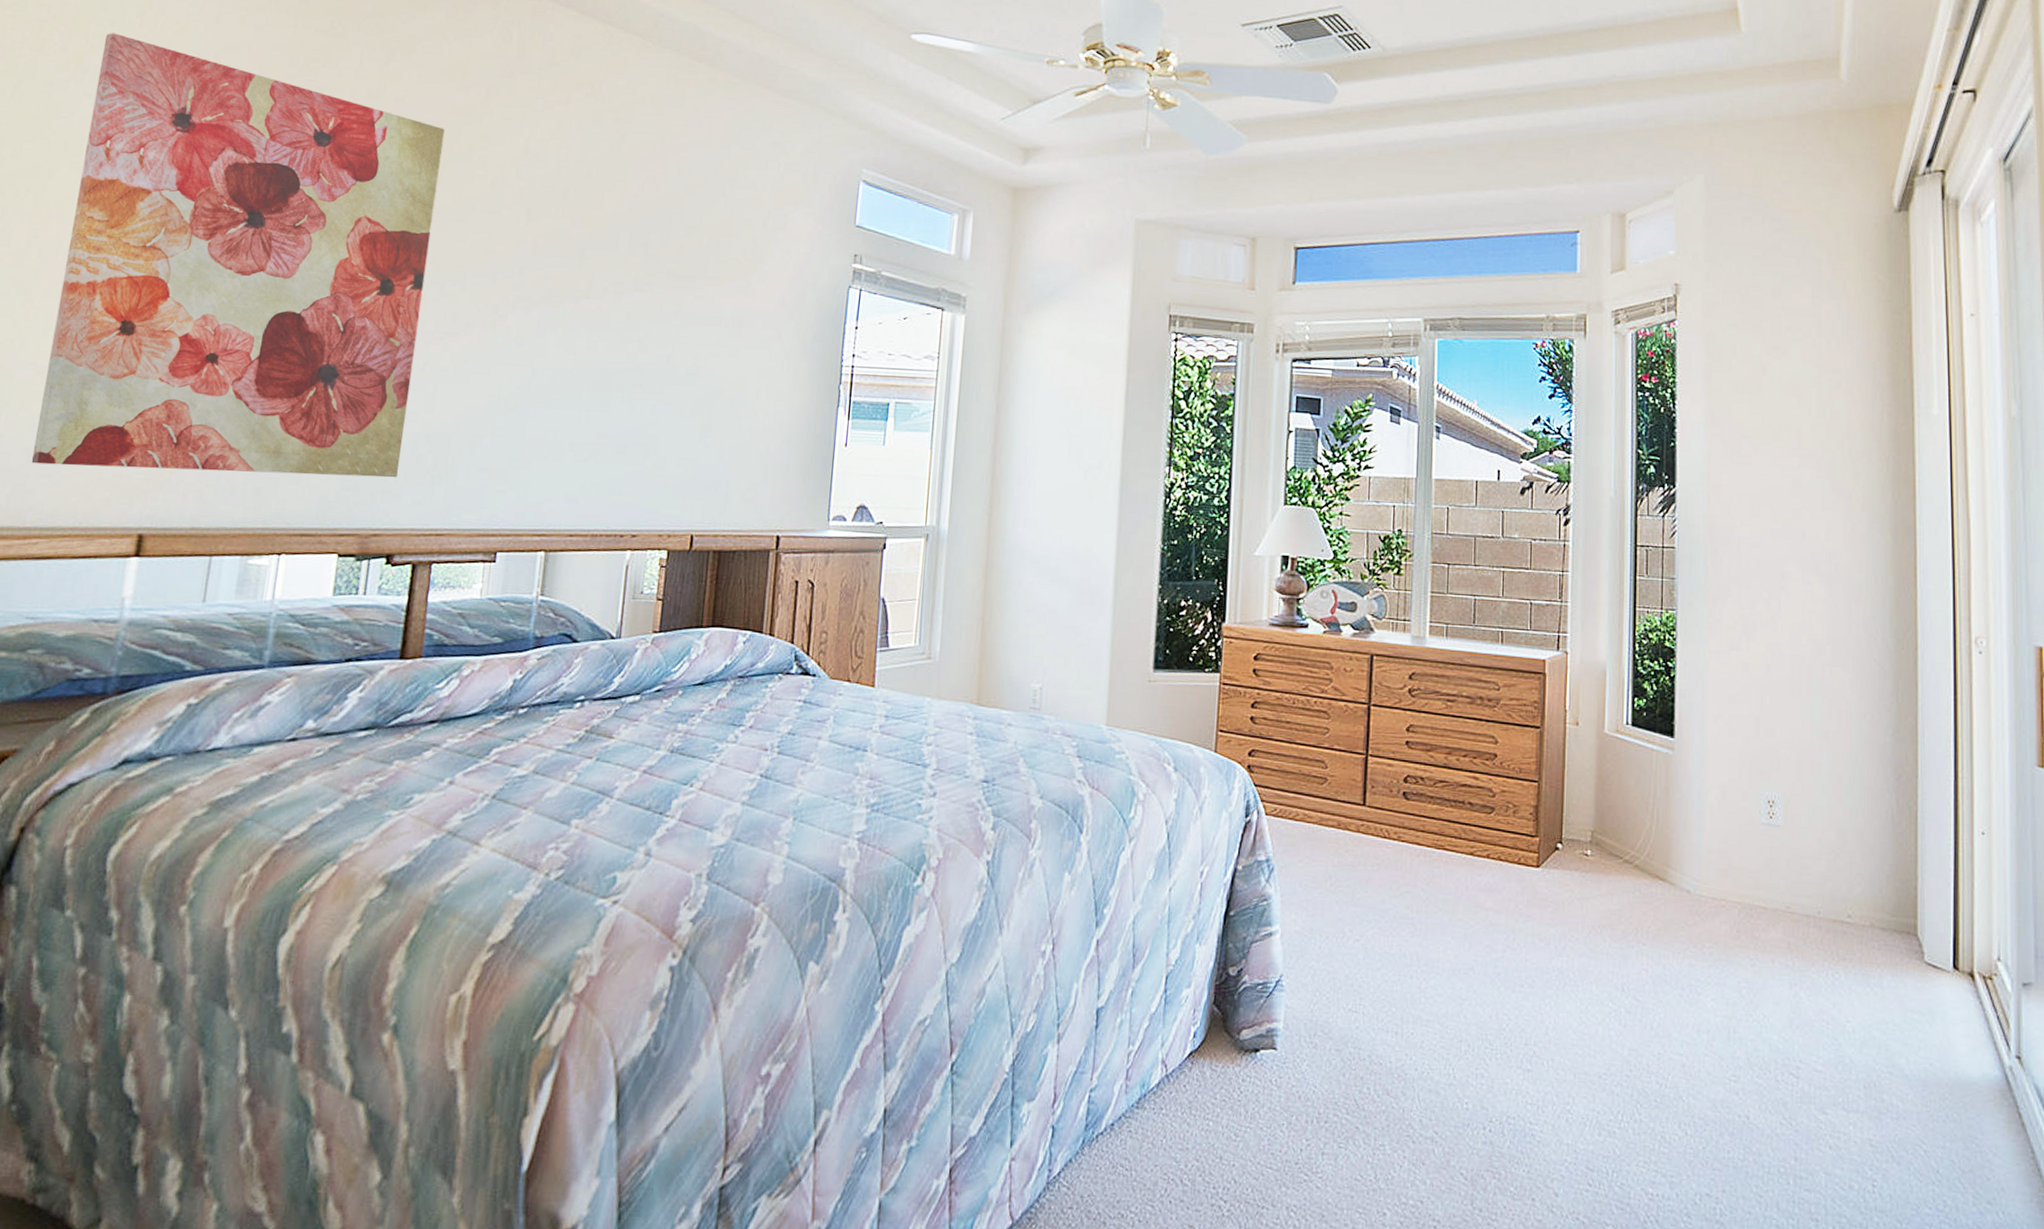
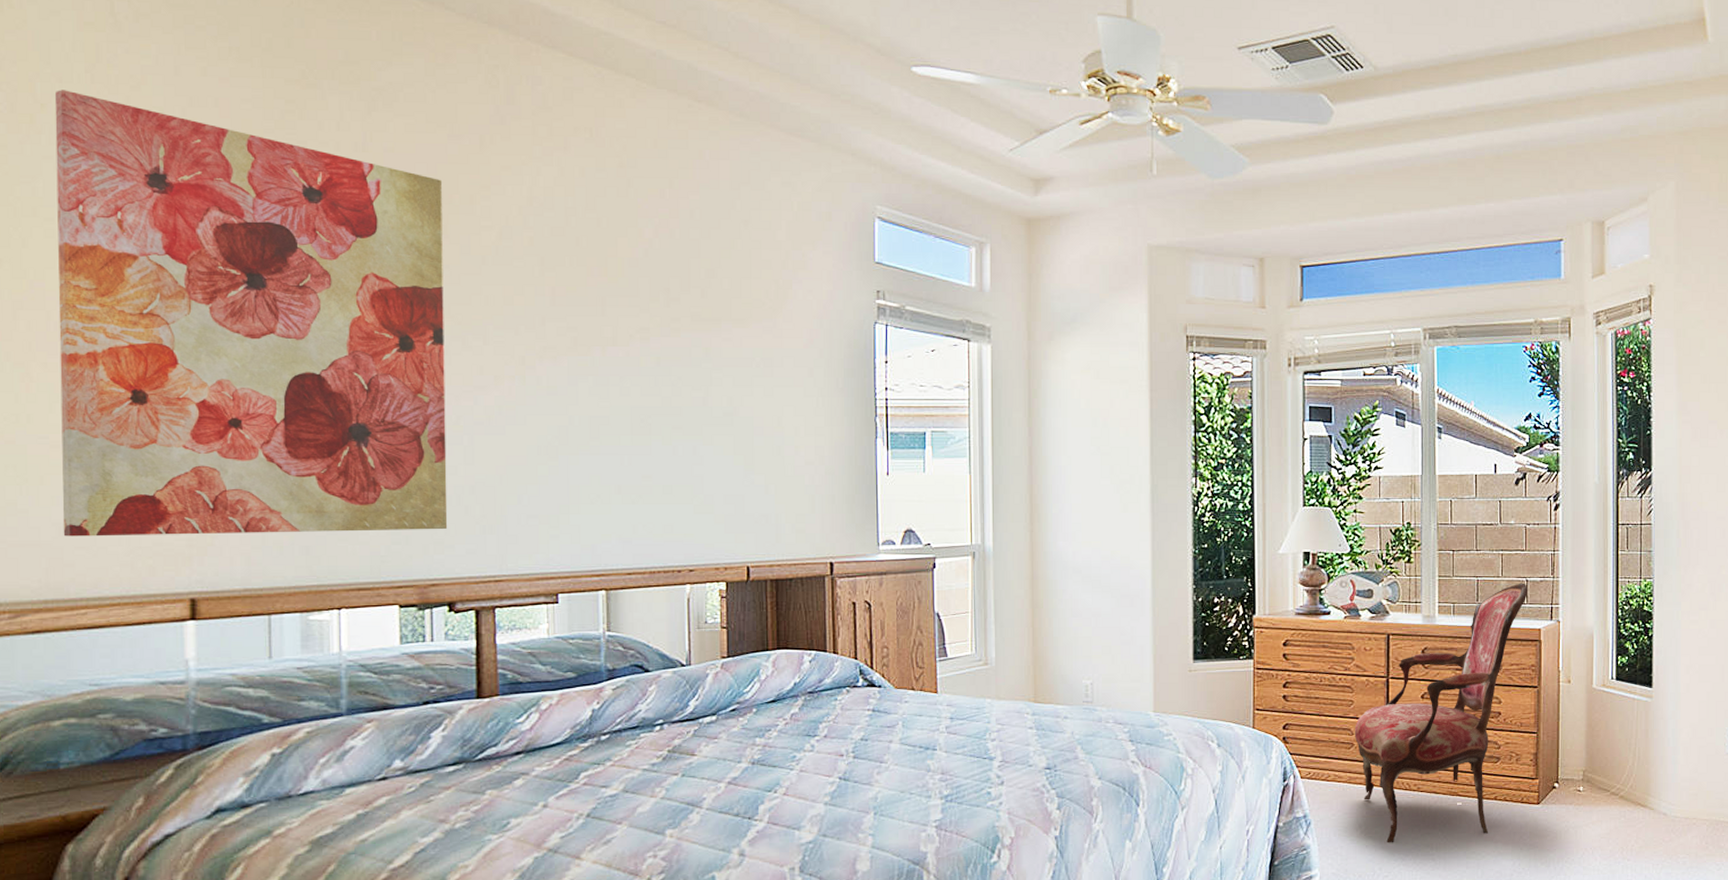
armchair: none [1328,605,1531,901] -> present [1354,583,1527,843]

